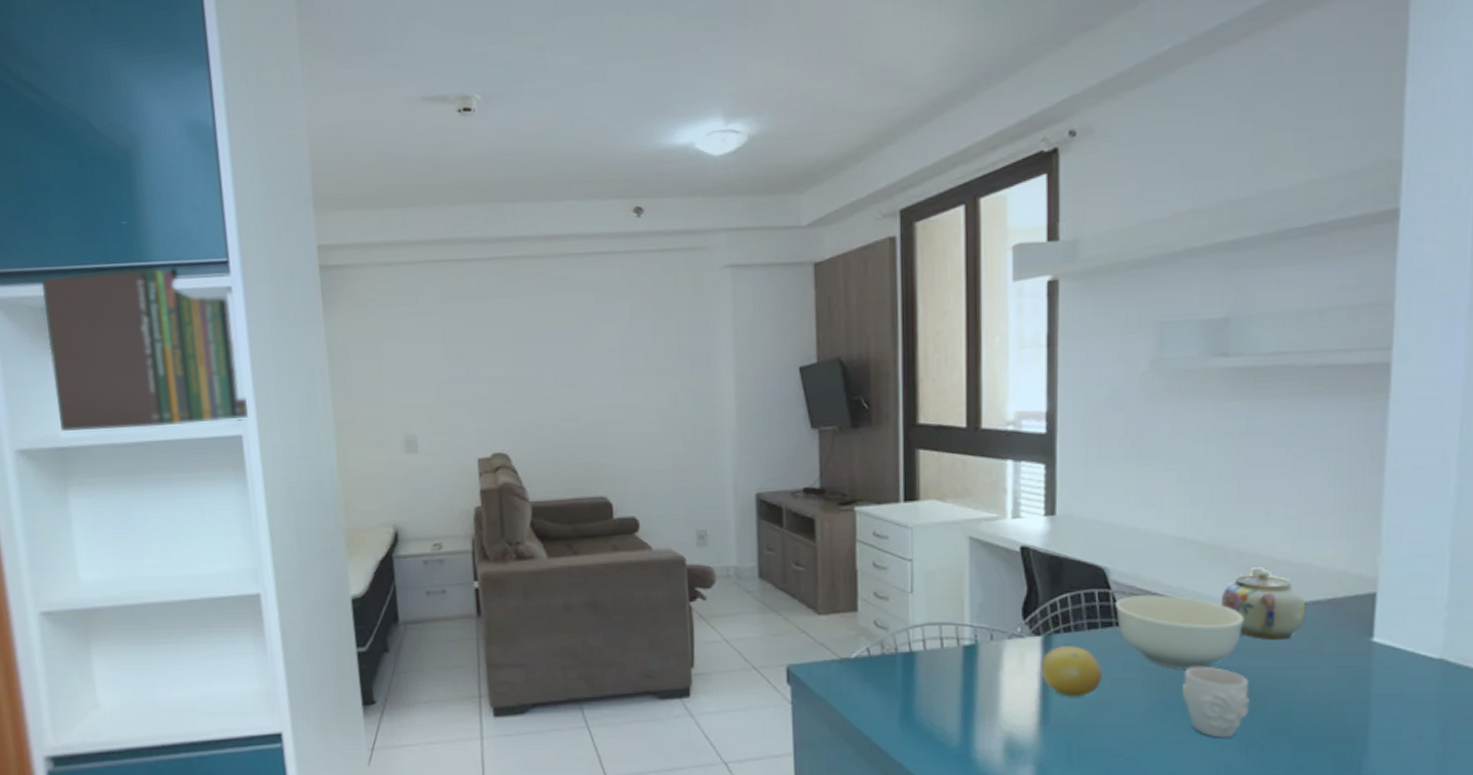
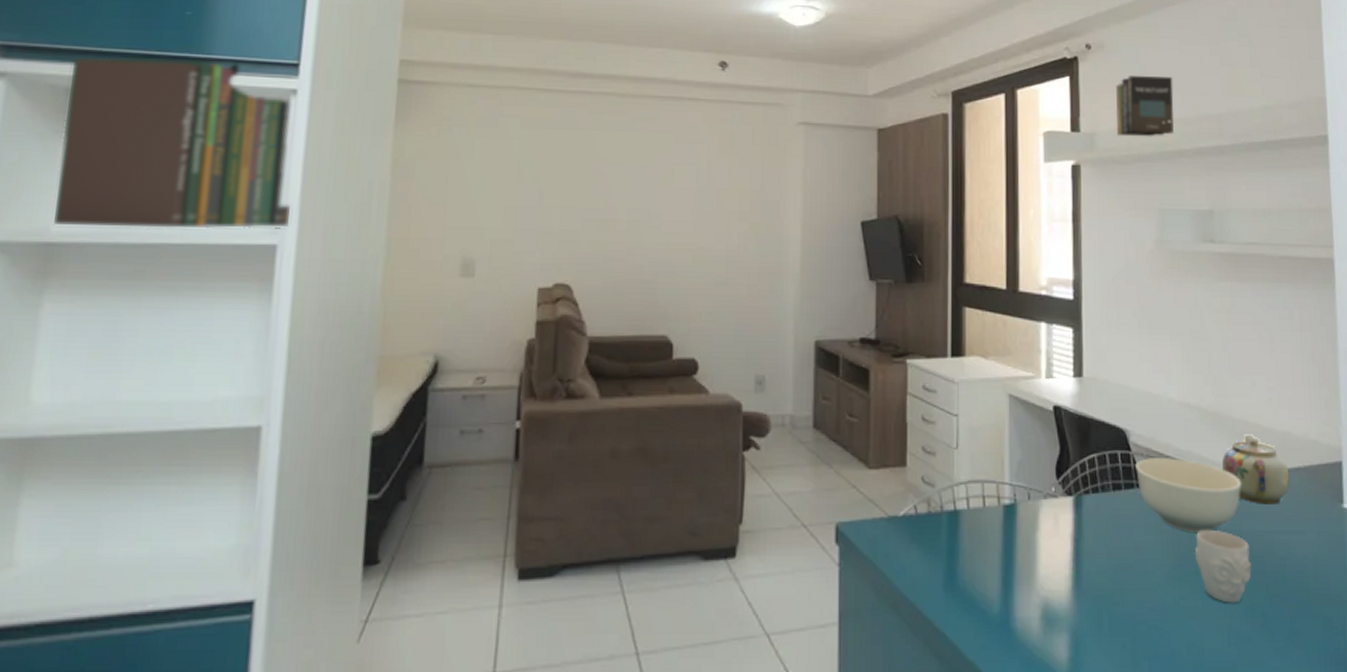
fruit: present [1039,646,1104,697] -> none [1072,507,1128,560]
books: none [1106,158,1185,240] -> present [1116,75,1174,137]

